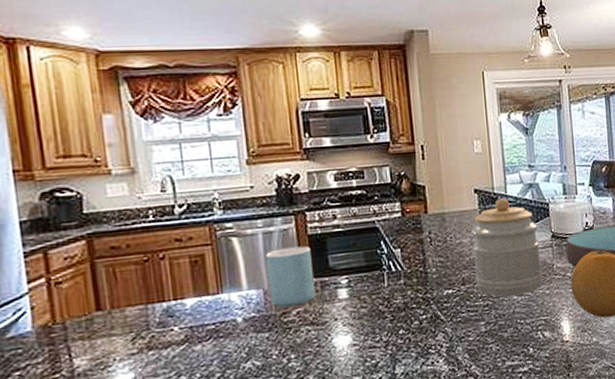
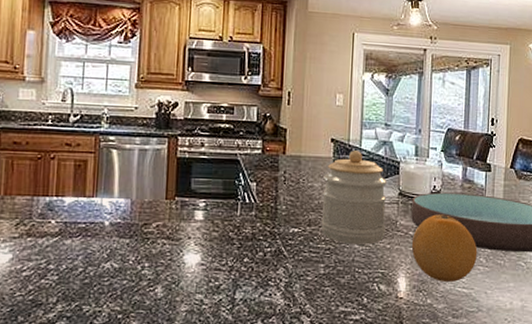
mug: present [266,246,315,308] -> none [136,165,177,220]

